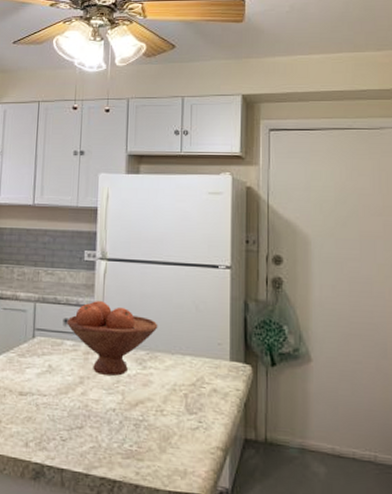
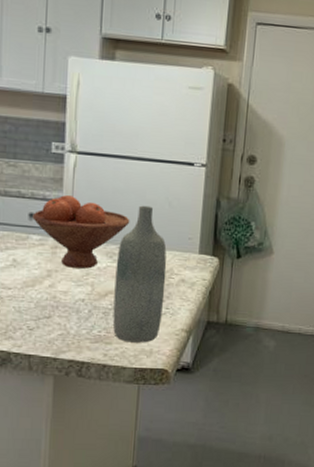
bottle: none [144,309,197,462] -> present [112,205,167,343]

